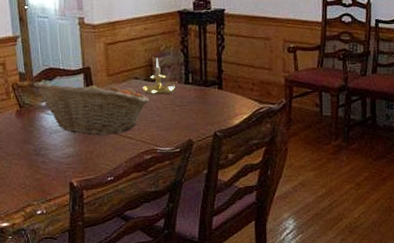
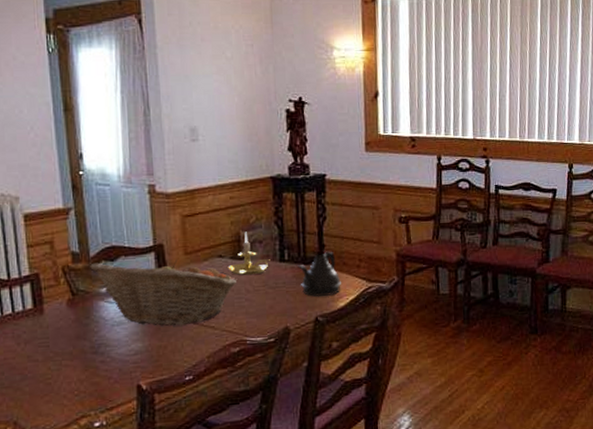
teapot: none [200,75,237,115] -> present [297,251,341,297]

